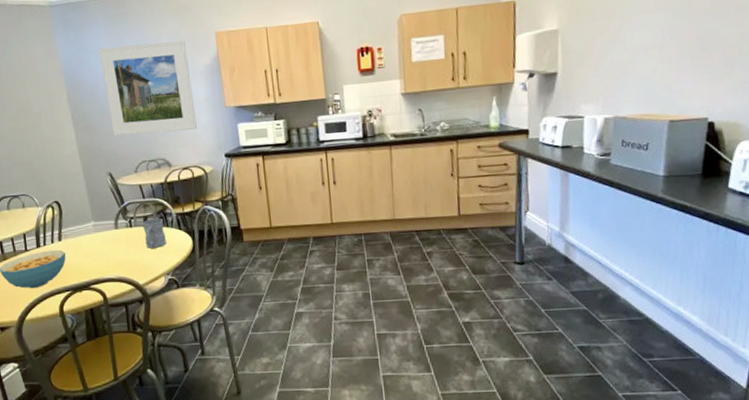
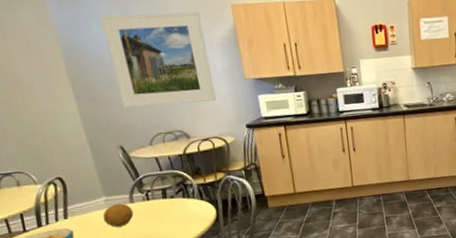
fruit: none [91,229,118,252] -> present [103,203,134,228]
mug: present [142,217,166,248] -> none [161,189,188,220]

